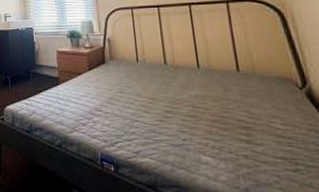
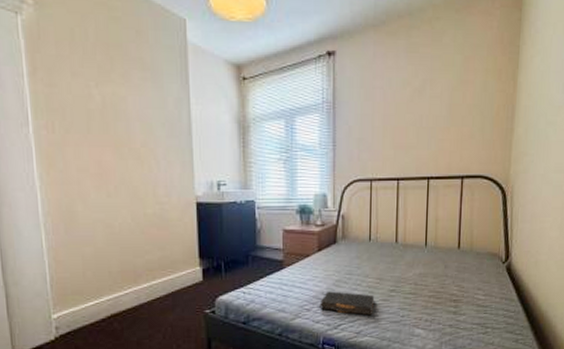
book: none [94,108,151,136] -> present [320,291,375,316]

